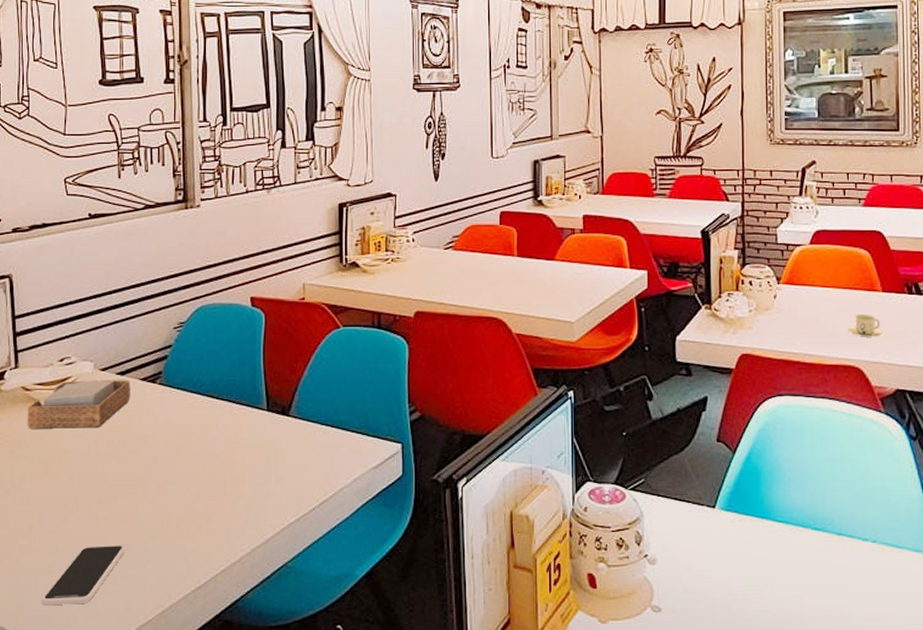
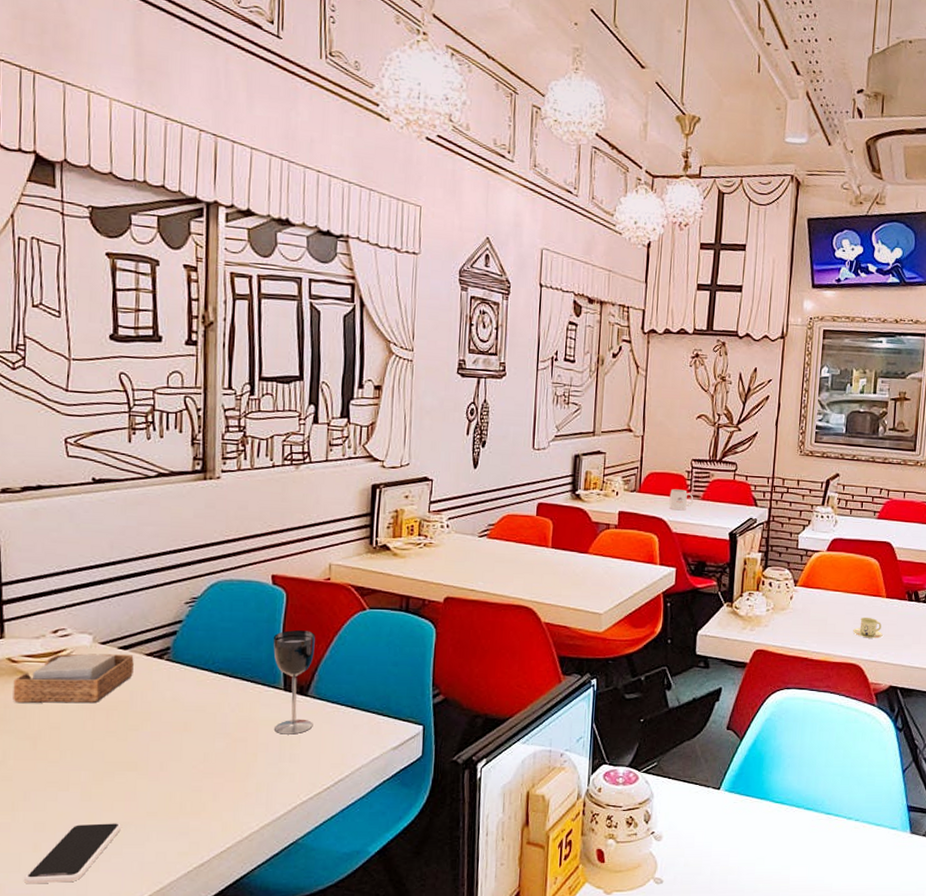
wine glass: none [254,351,296,455] -> present [273,630,315,735]
mug: none [634,188,660,211] -> present [669,489,694,511]

